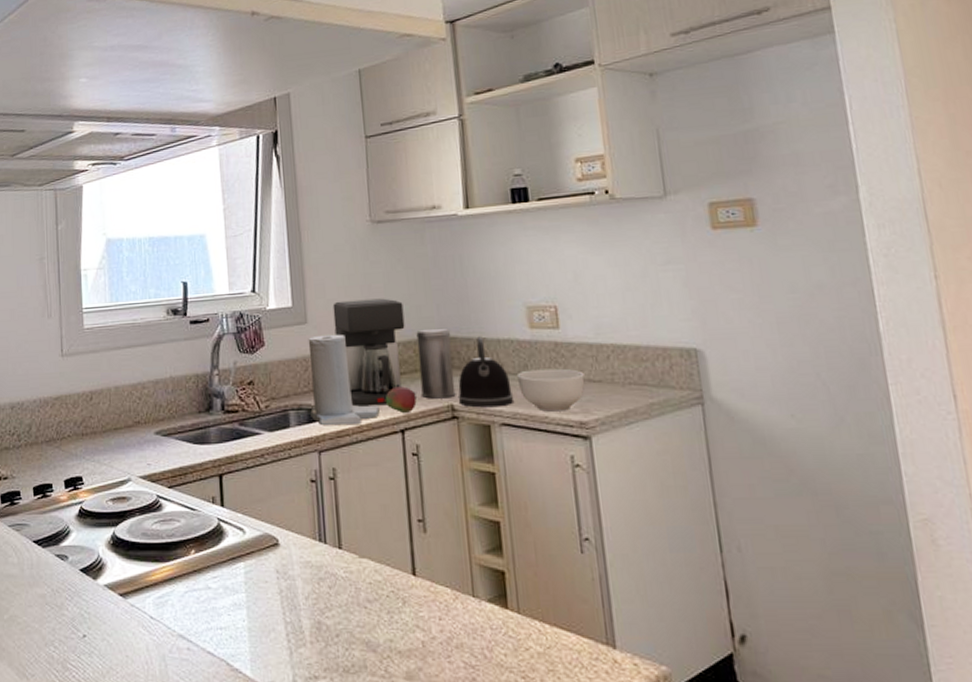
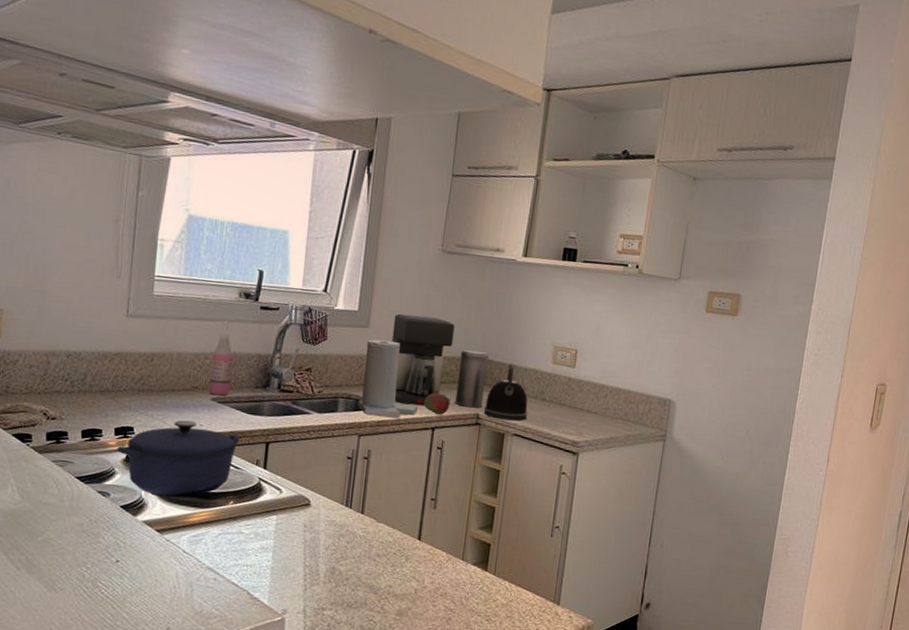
cooking pot: none [69,461,191,552] -> present [117,420,240,498]
soap dispenser: none [147,344,173,428] -> present [208,321,234,396]
bowl: present [516,368,585,412] -> none [533,395,585,432]

